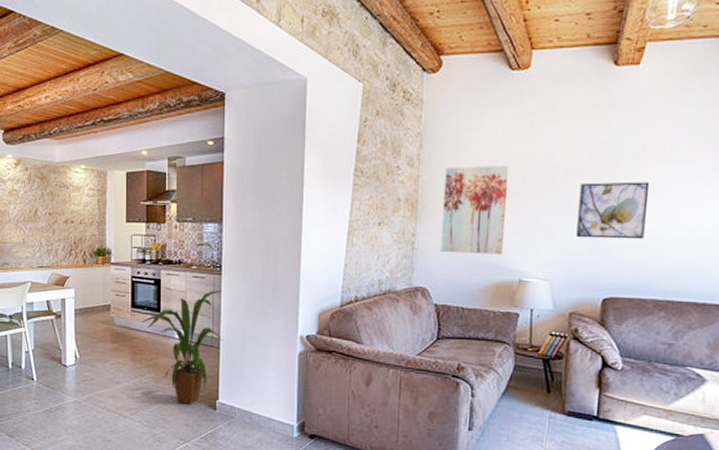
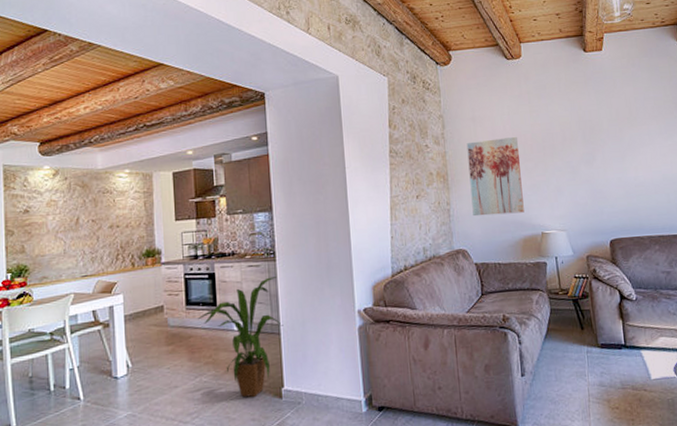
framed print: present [576,181,650,240] -> none [576,141,631,192]

